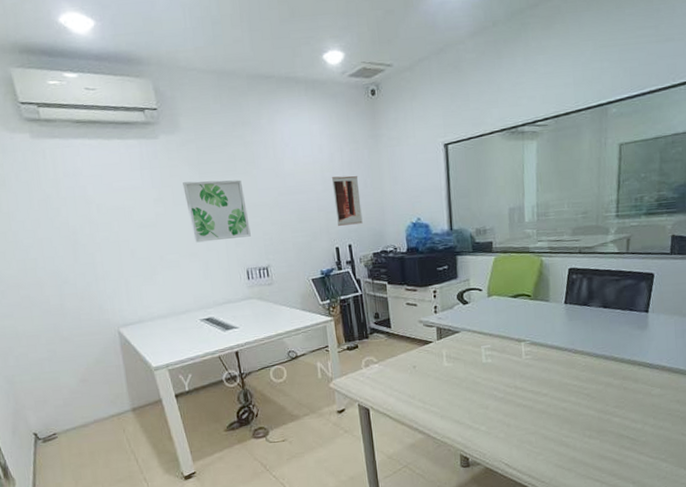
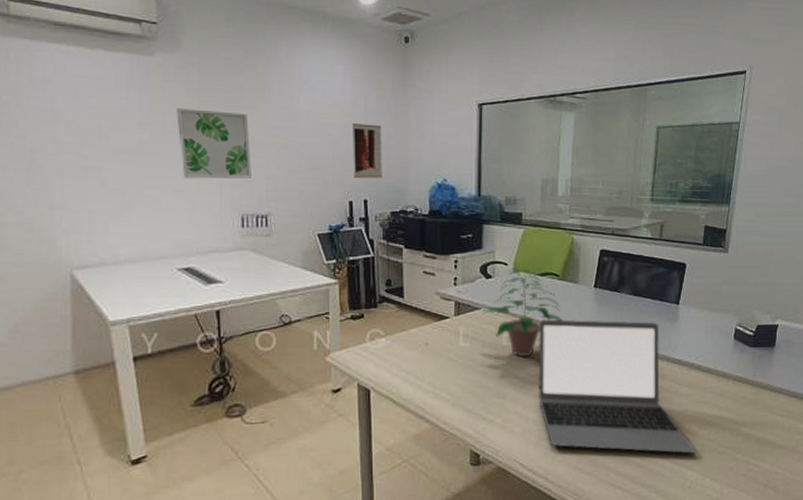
potted plant: none [463,292,537,371] -> present [484,268,563,356]
laptop: none [514,331,670,449] -> present [538,319,696,454]

